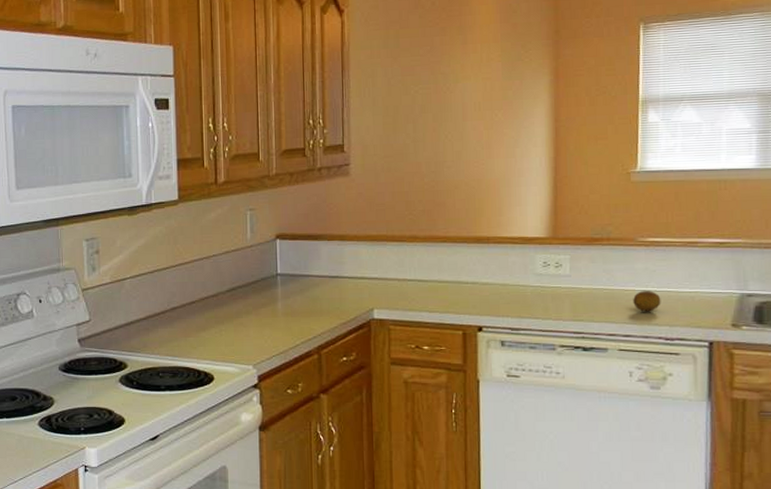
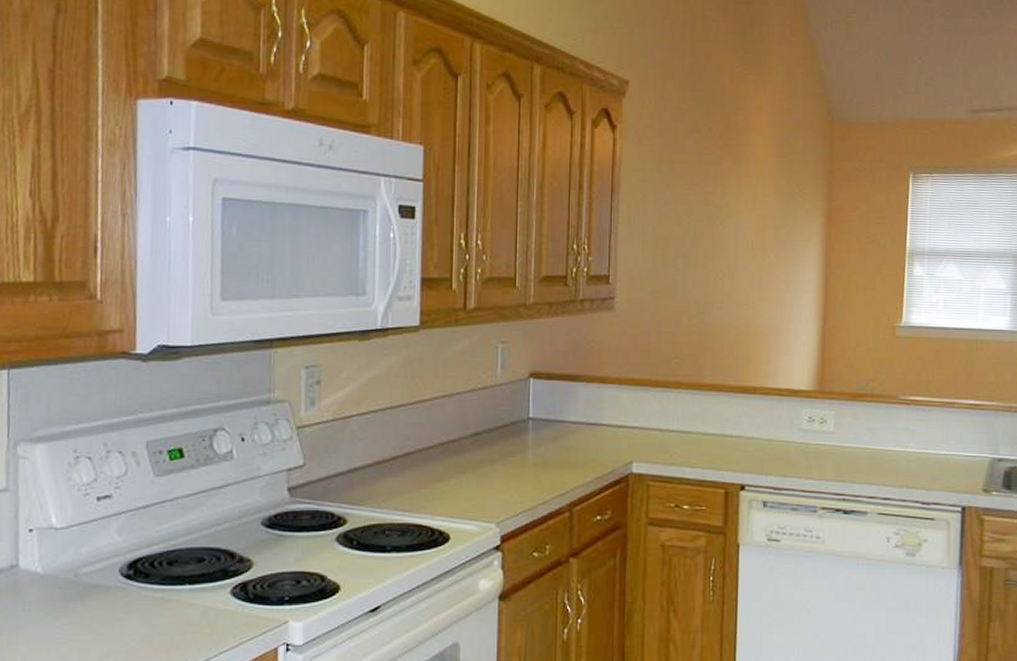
fruit: present [633,291,661,312] -> none [893,452,919,474]

